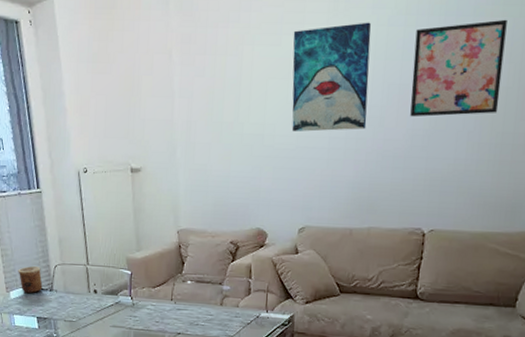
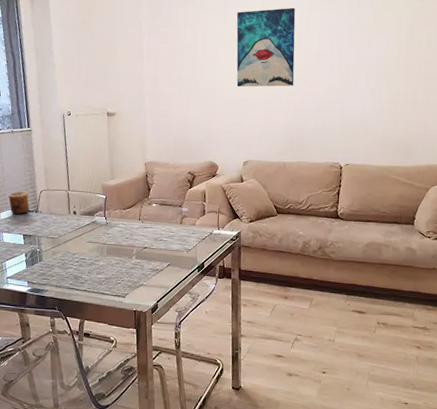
wall art: present [410,19,507,117] -> none [327,9,395,78]

